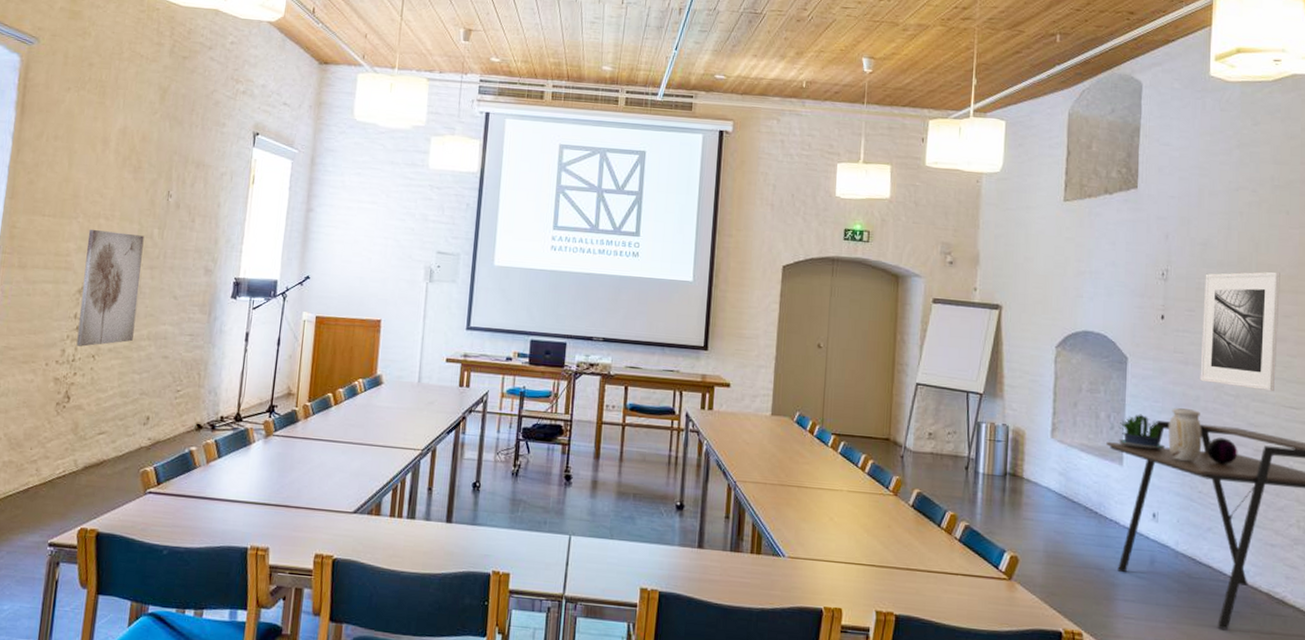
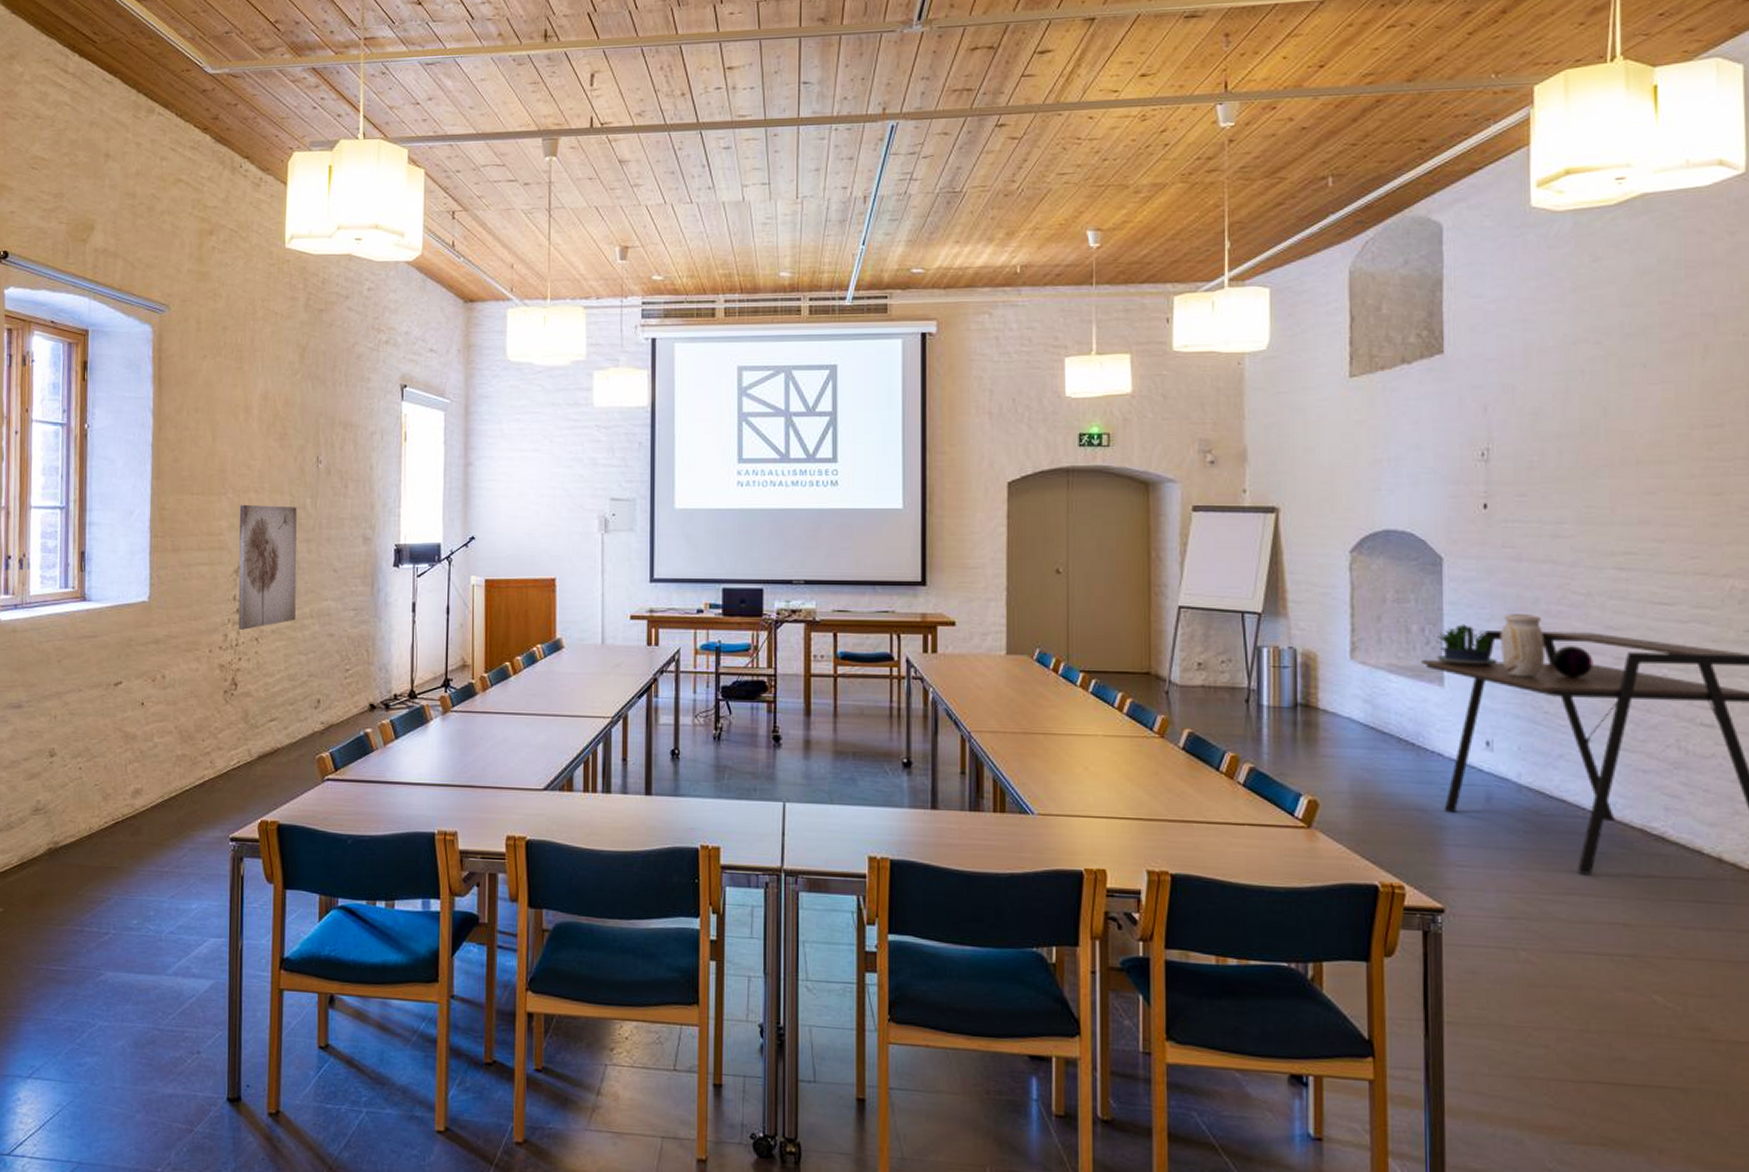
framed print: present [1200,271,1280,392] -> none [1537,439,1639,586]

